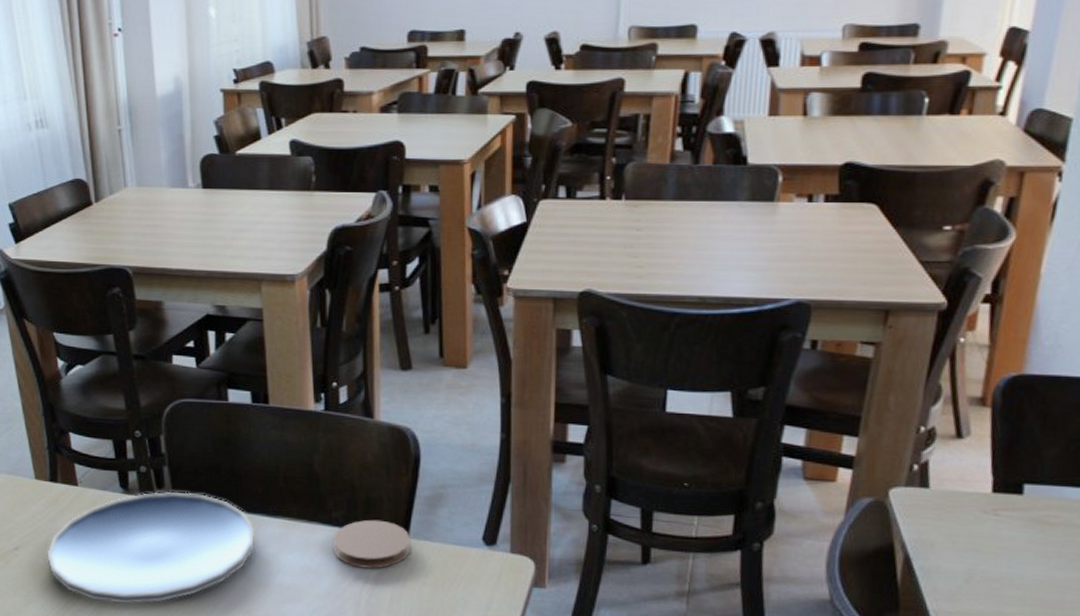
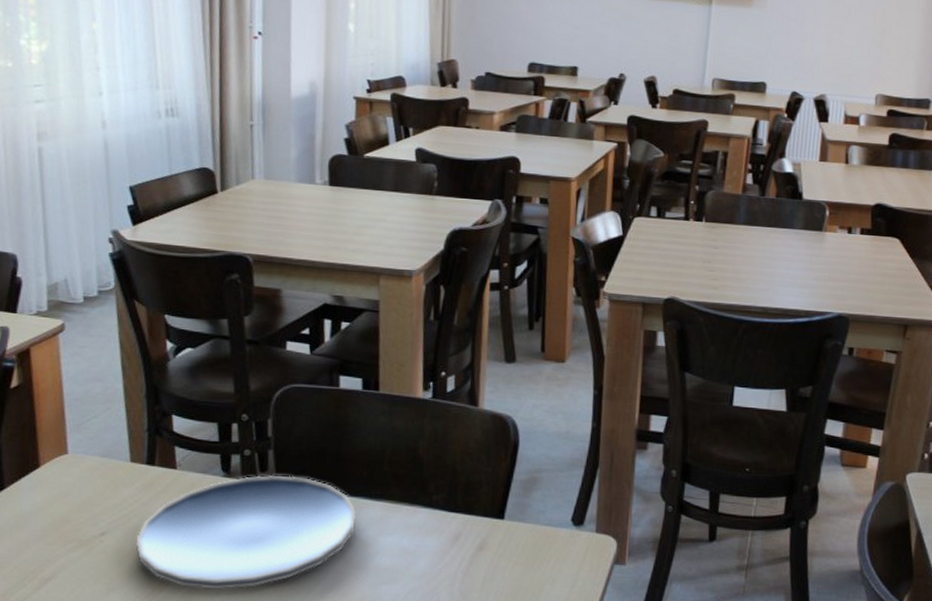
coaster: present [333,519,410,569] -> none [432,502,506,550]

